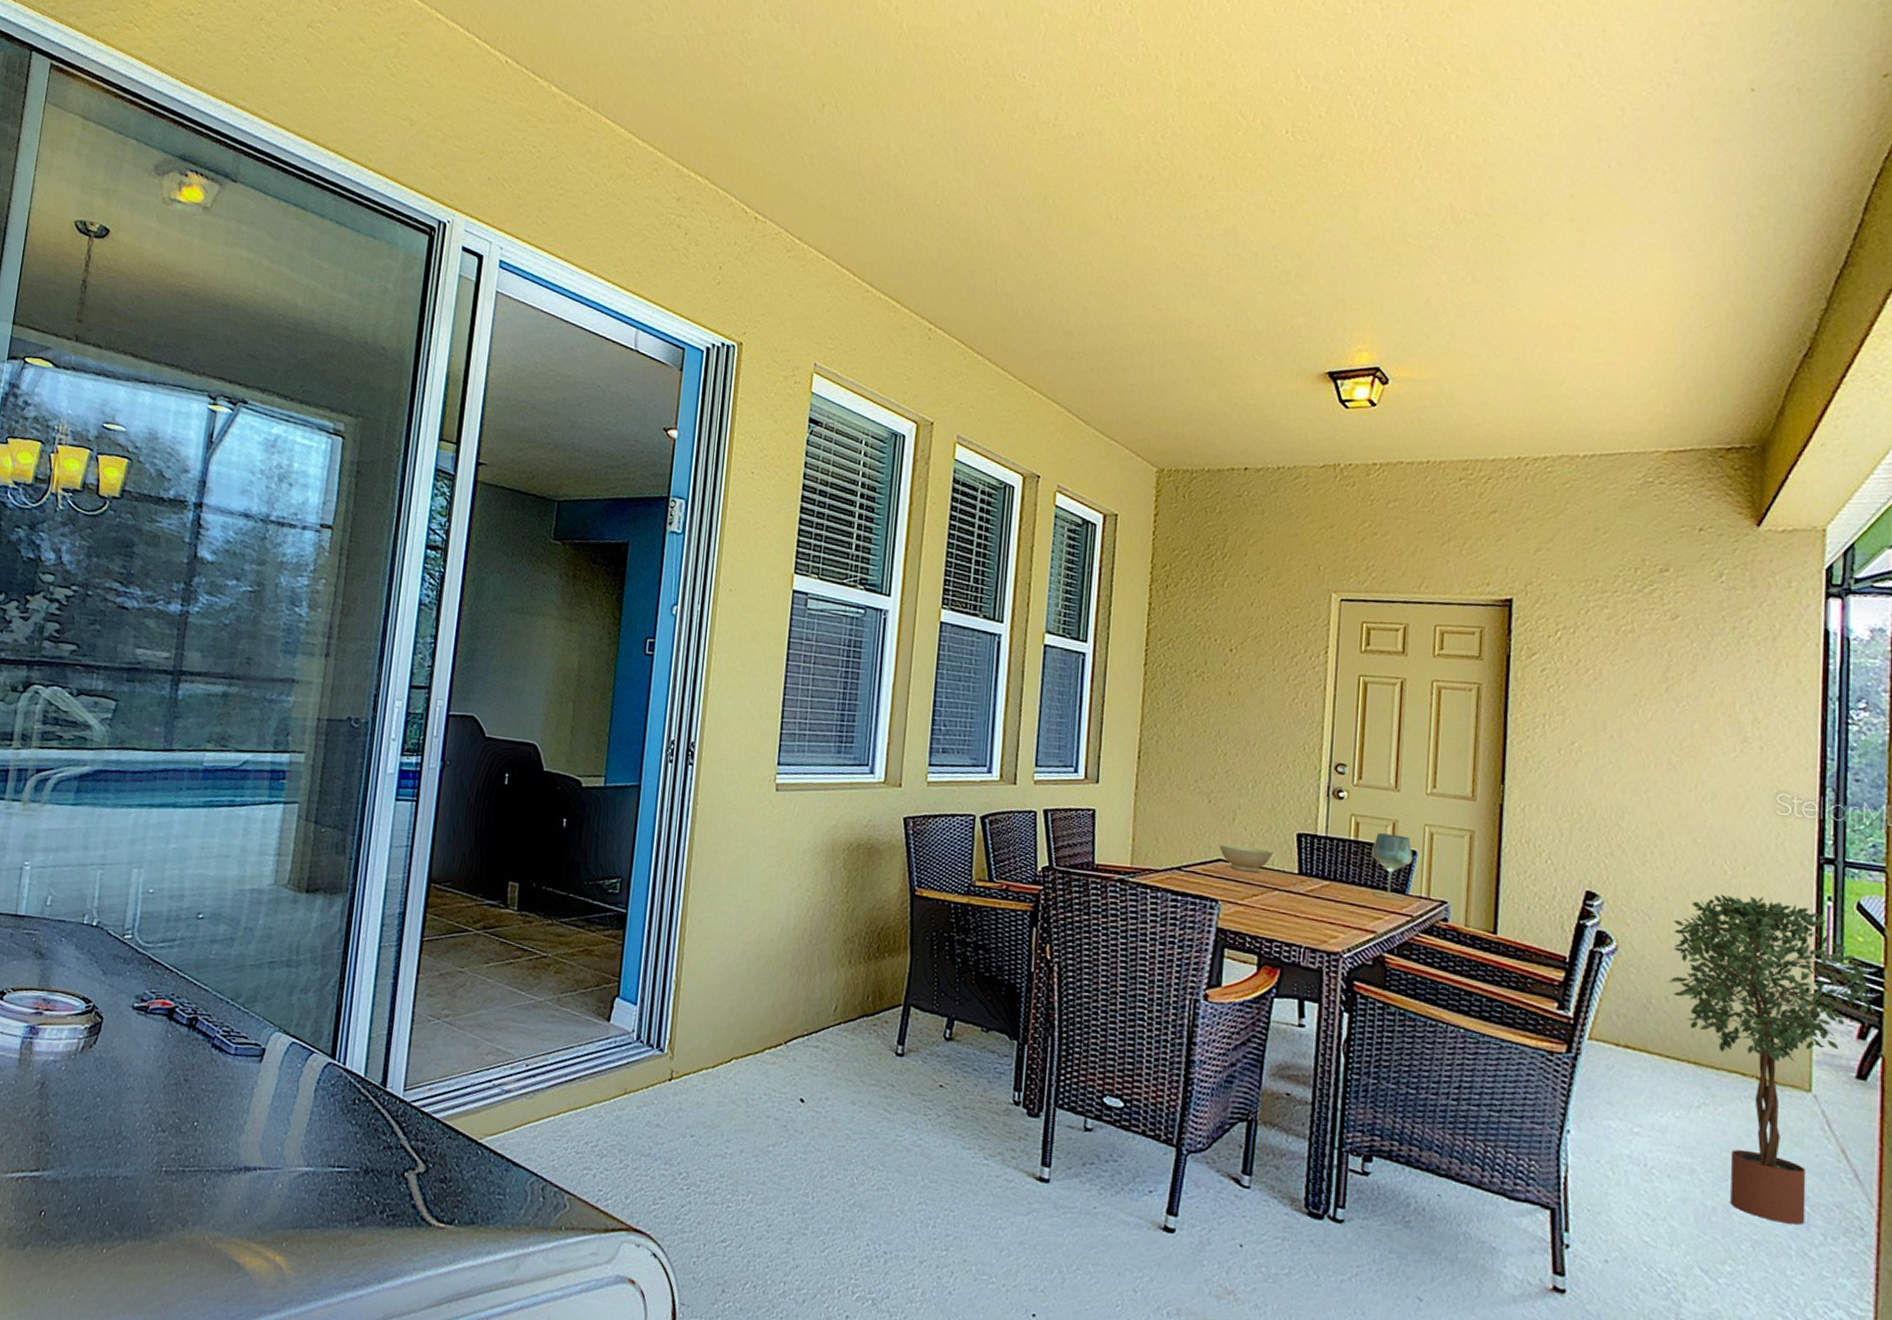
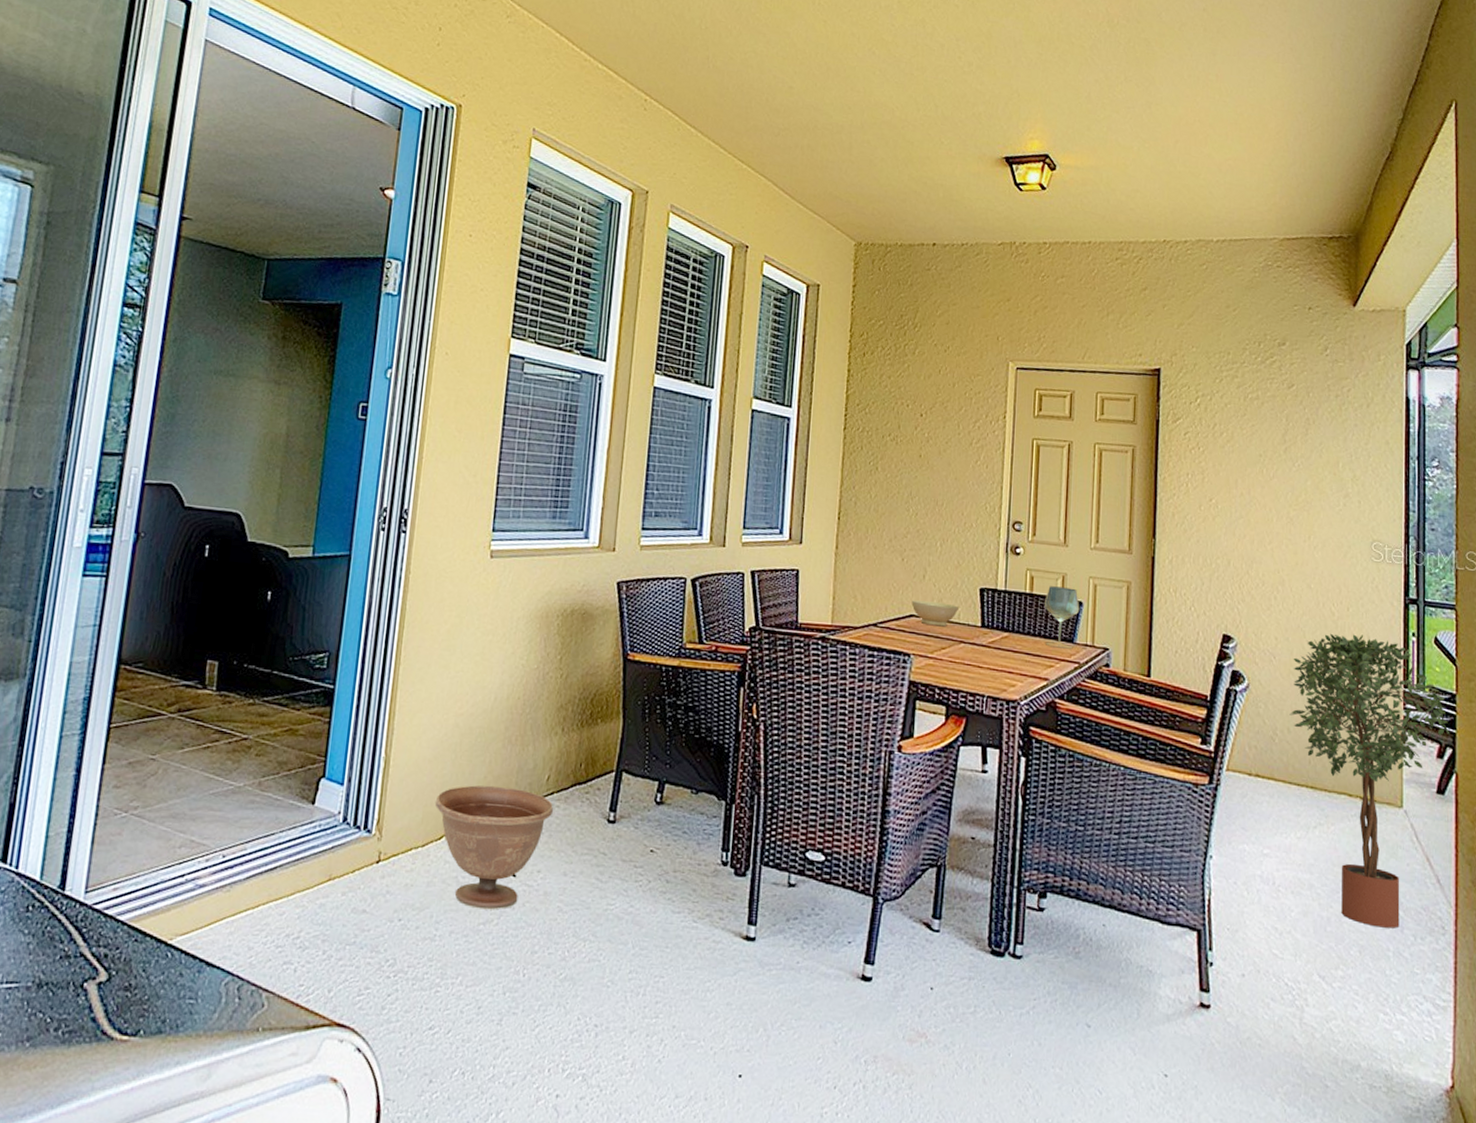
planter pot: none [724,1011,842,1134] -> present [435,785,554,910]

